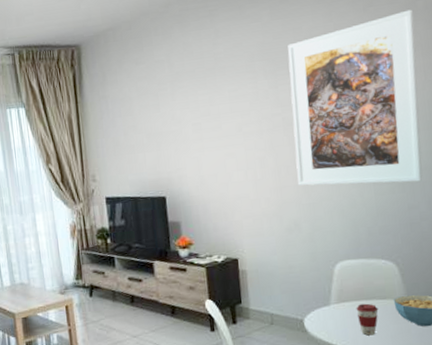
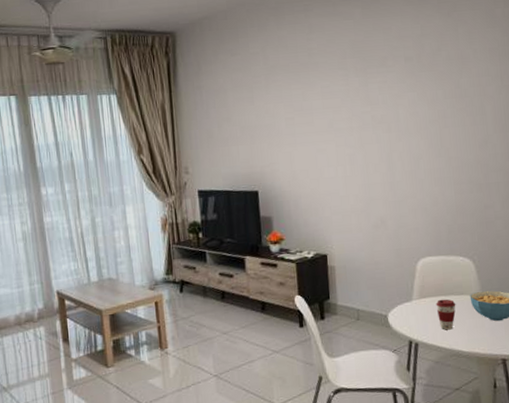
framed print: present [288,9,423,186] -> none [378,16,498,184]

